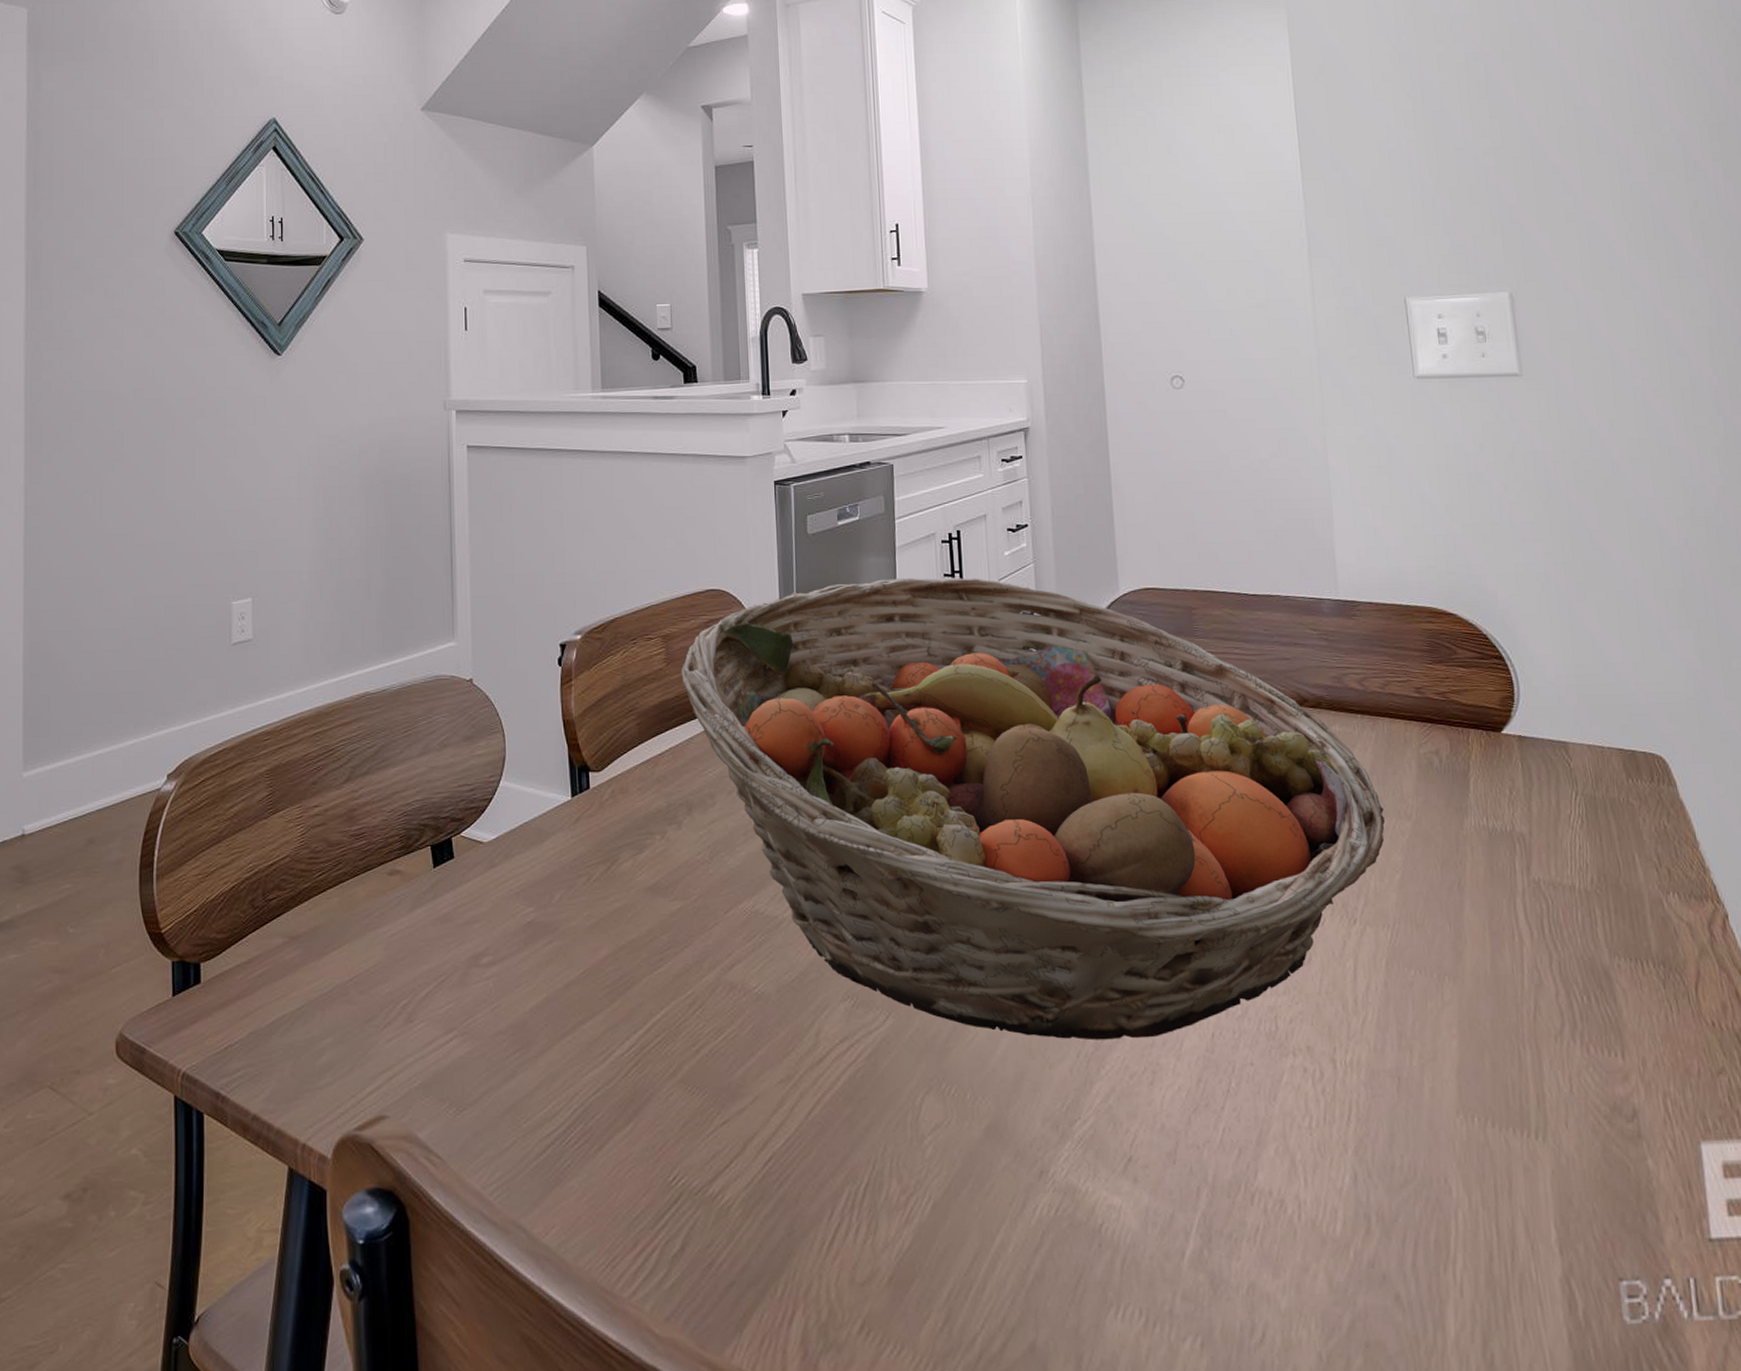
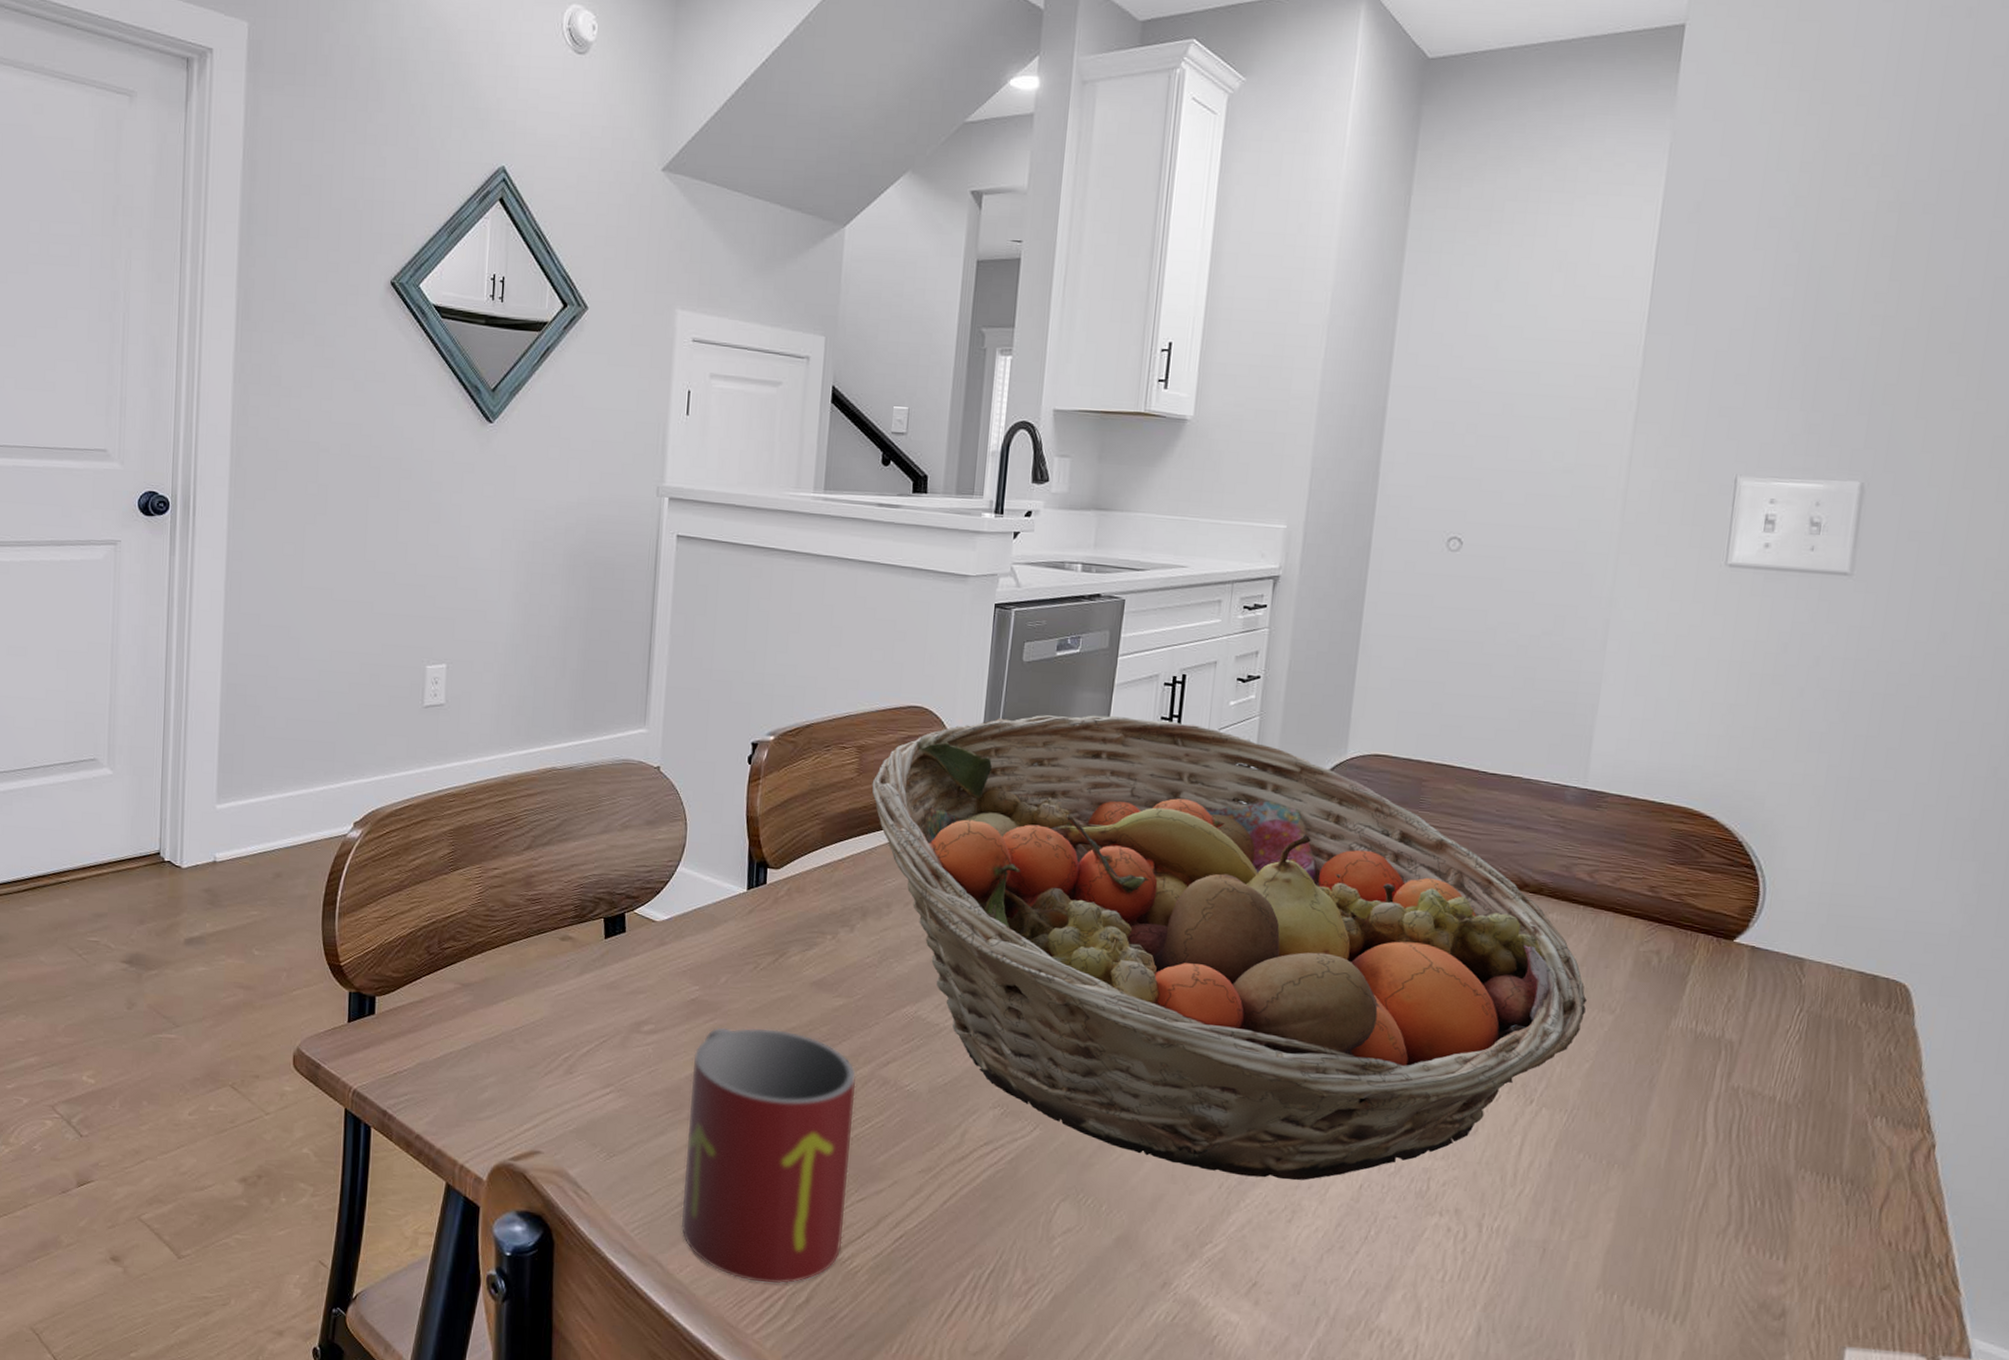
mug: none [536,944,711,1235] -> present [680,1027,856,1284]

